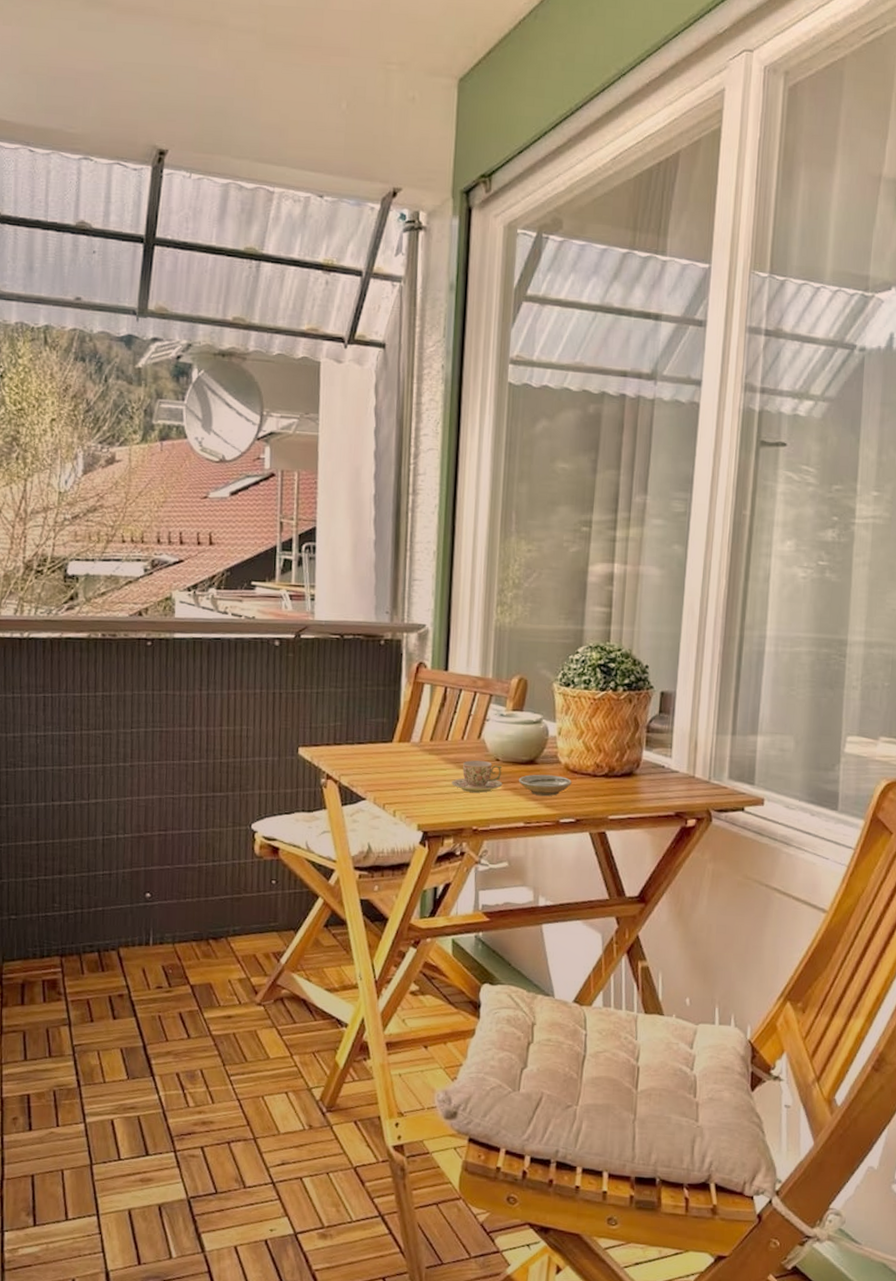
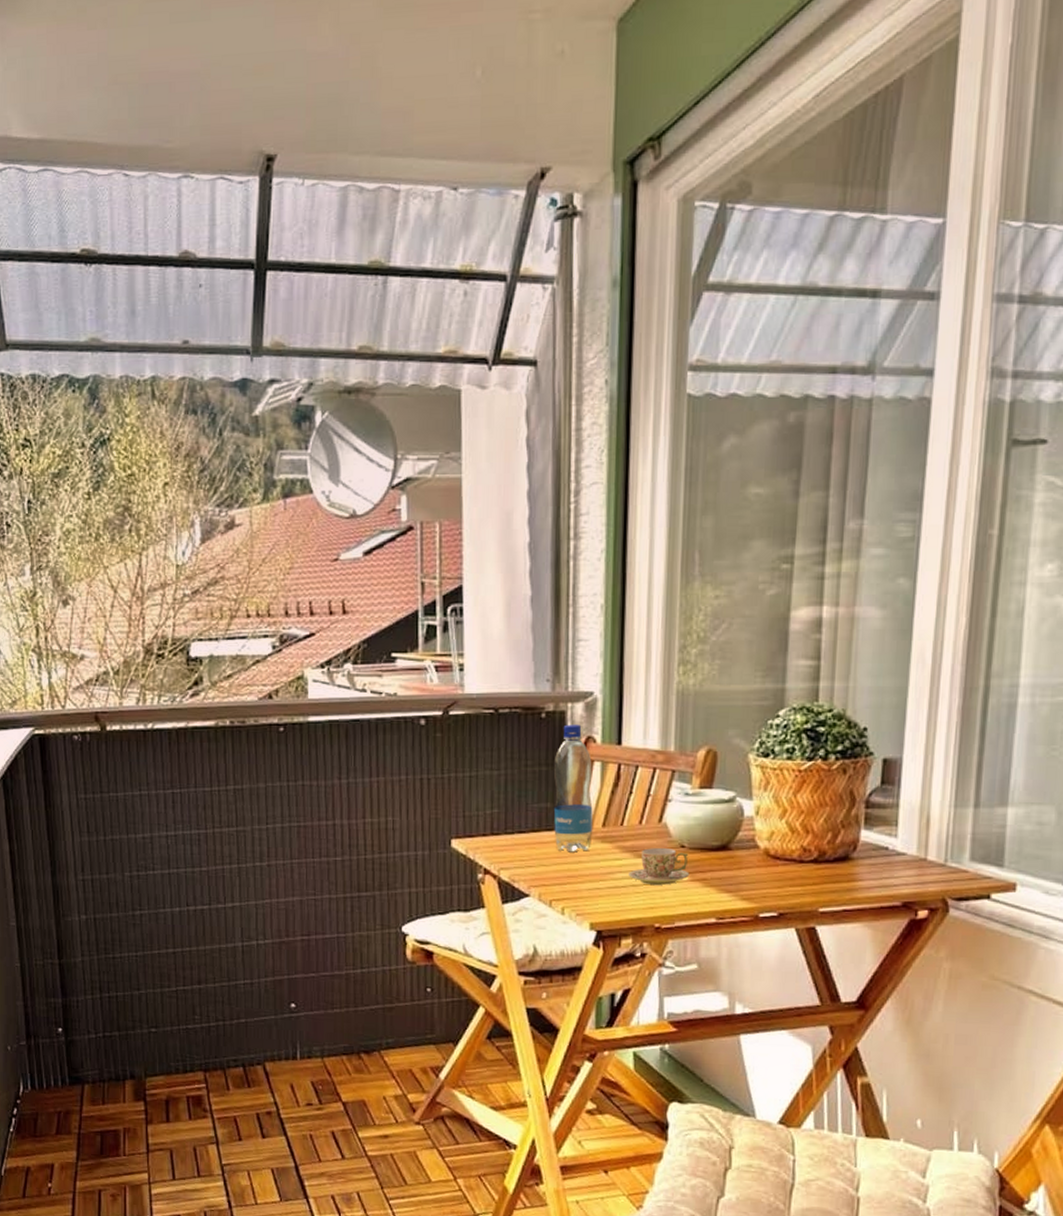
bottle: none [389,651,423,762] -> present [553,724,593,852]
saucer: present [518,774,573,797] -> none [708,861,774,888]

